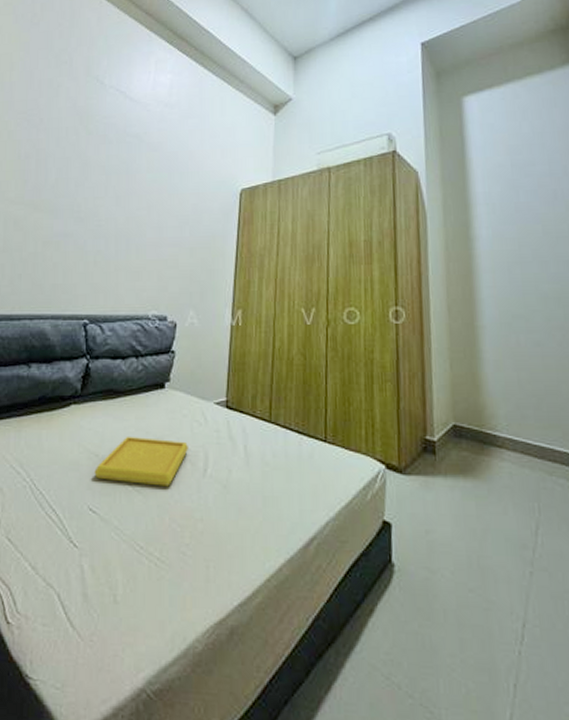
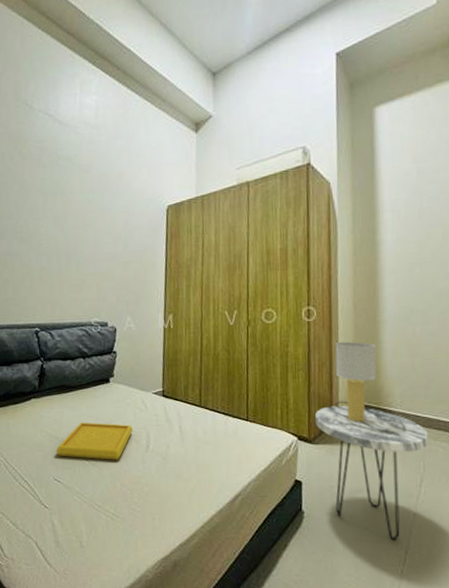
side table: none [405,427,543,609] -> present [314,406,429,541]
table lamp: none [427,349,515,462] -> present [334,341,406,431]

